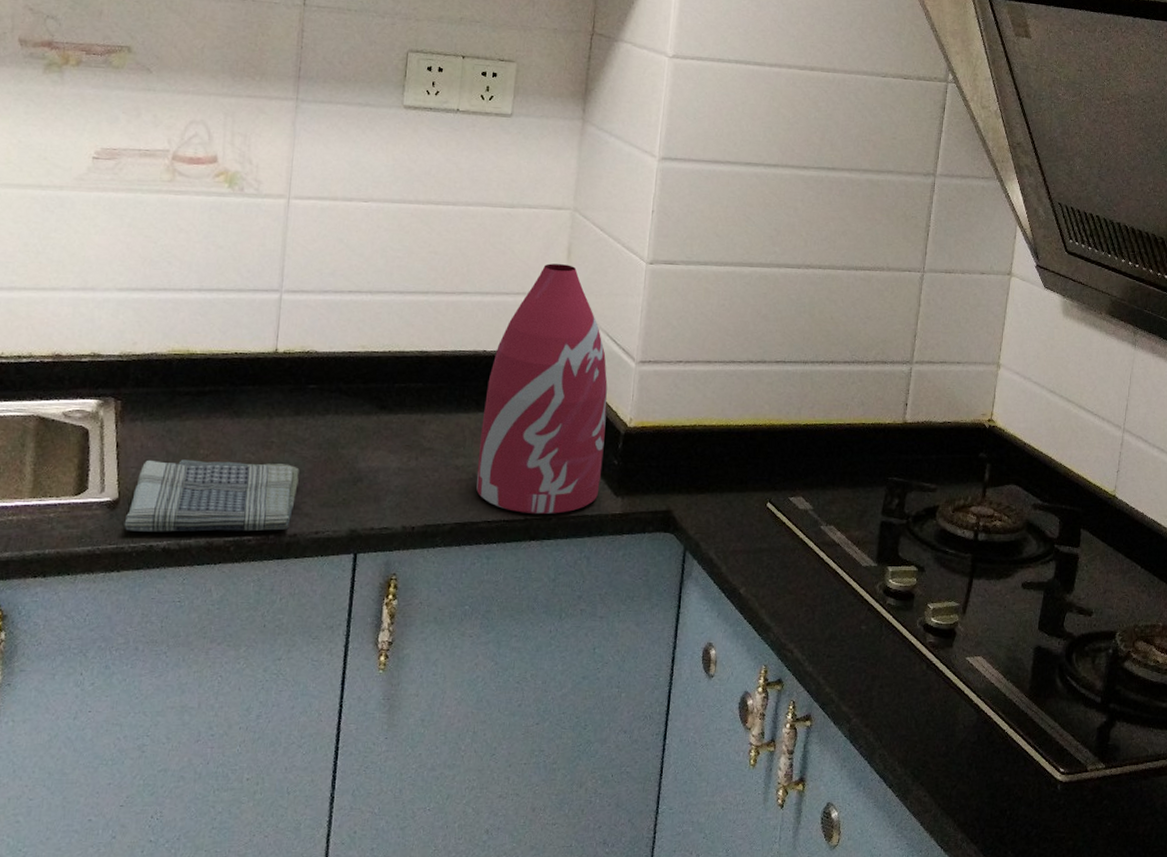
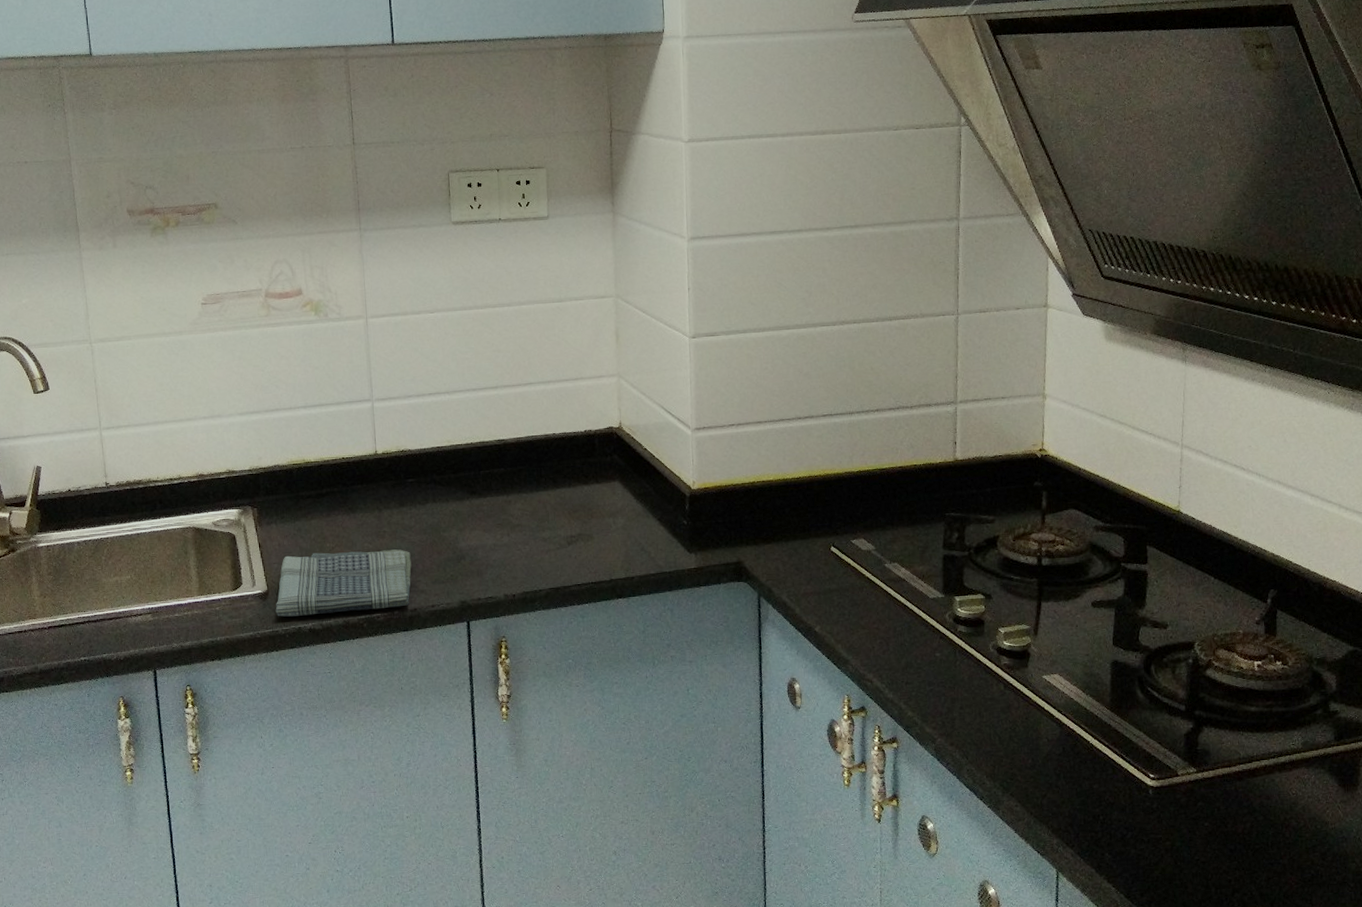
bottle: present [476,263,608,515] -> none [560,347,674,575]

